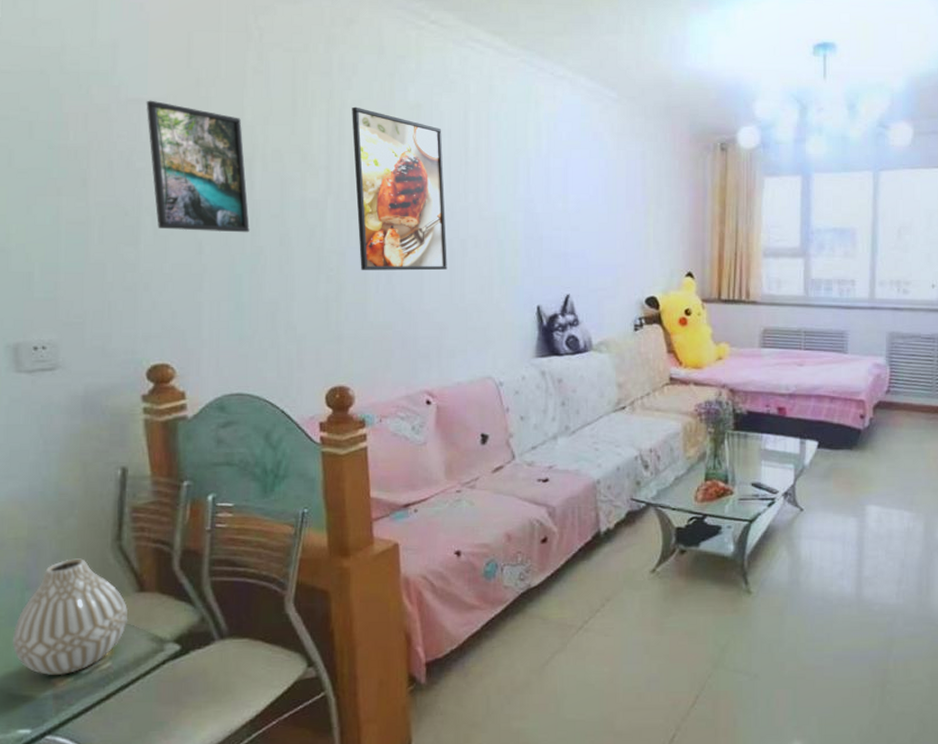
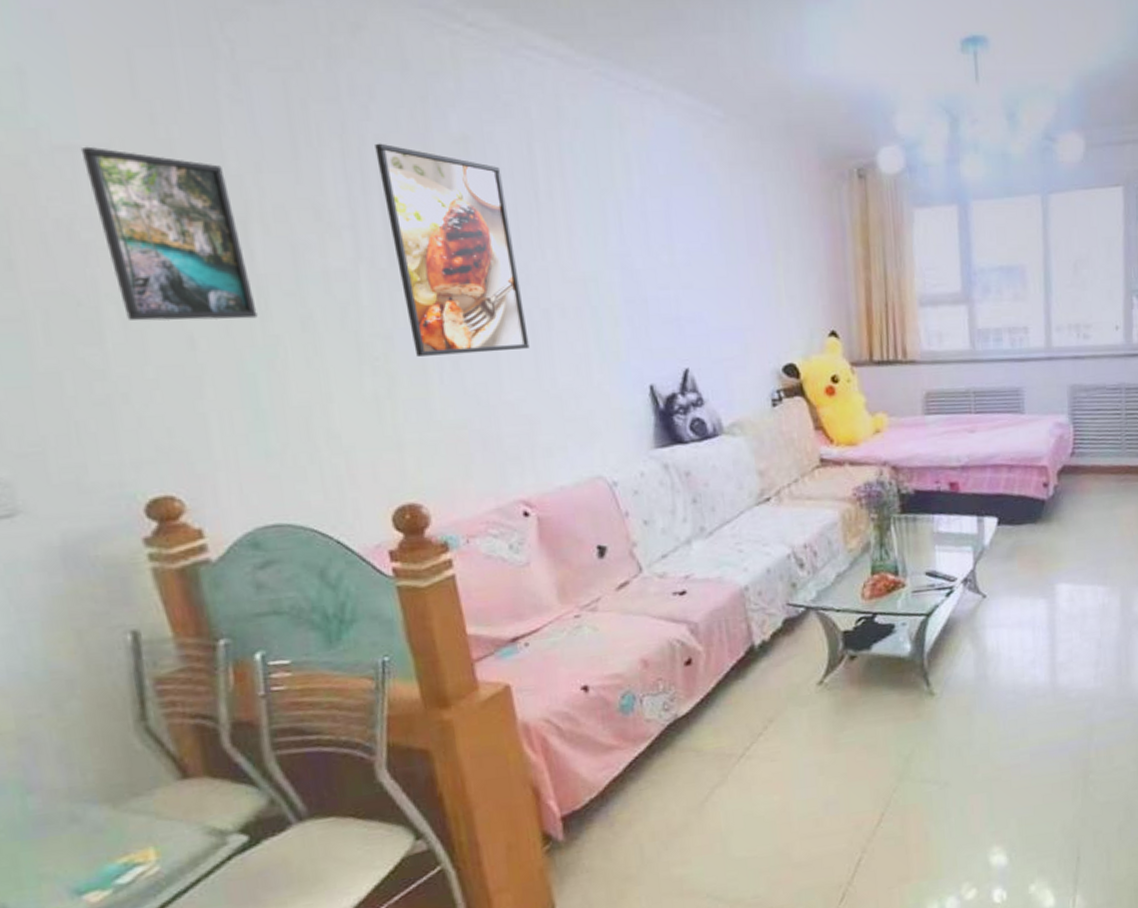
vase: present [13,558,129,676] -> none [19,748,174,892]

